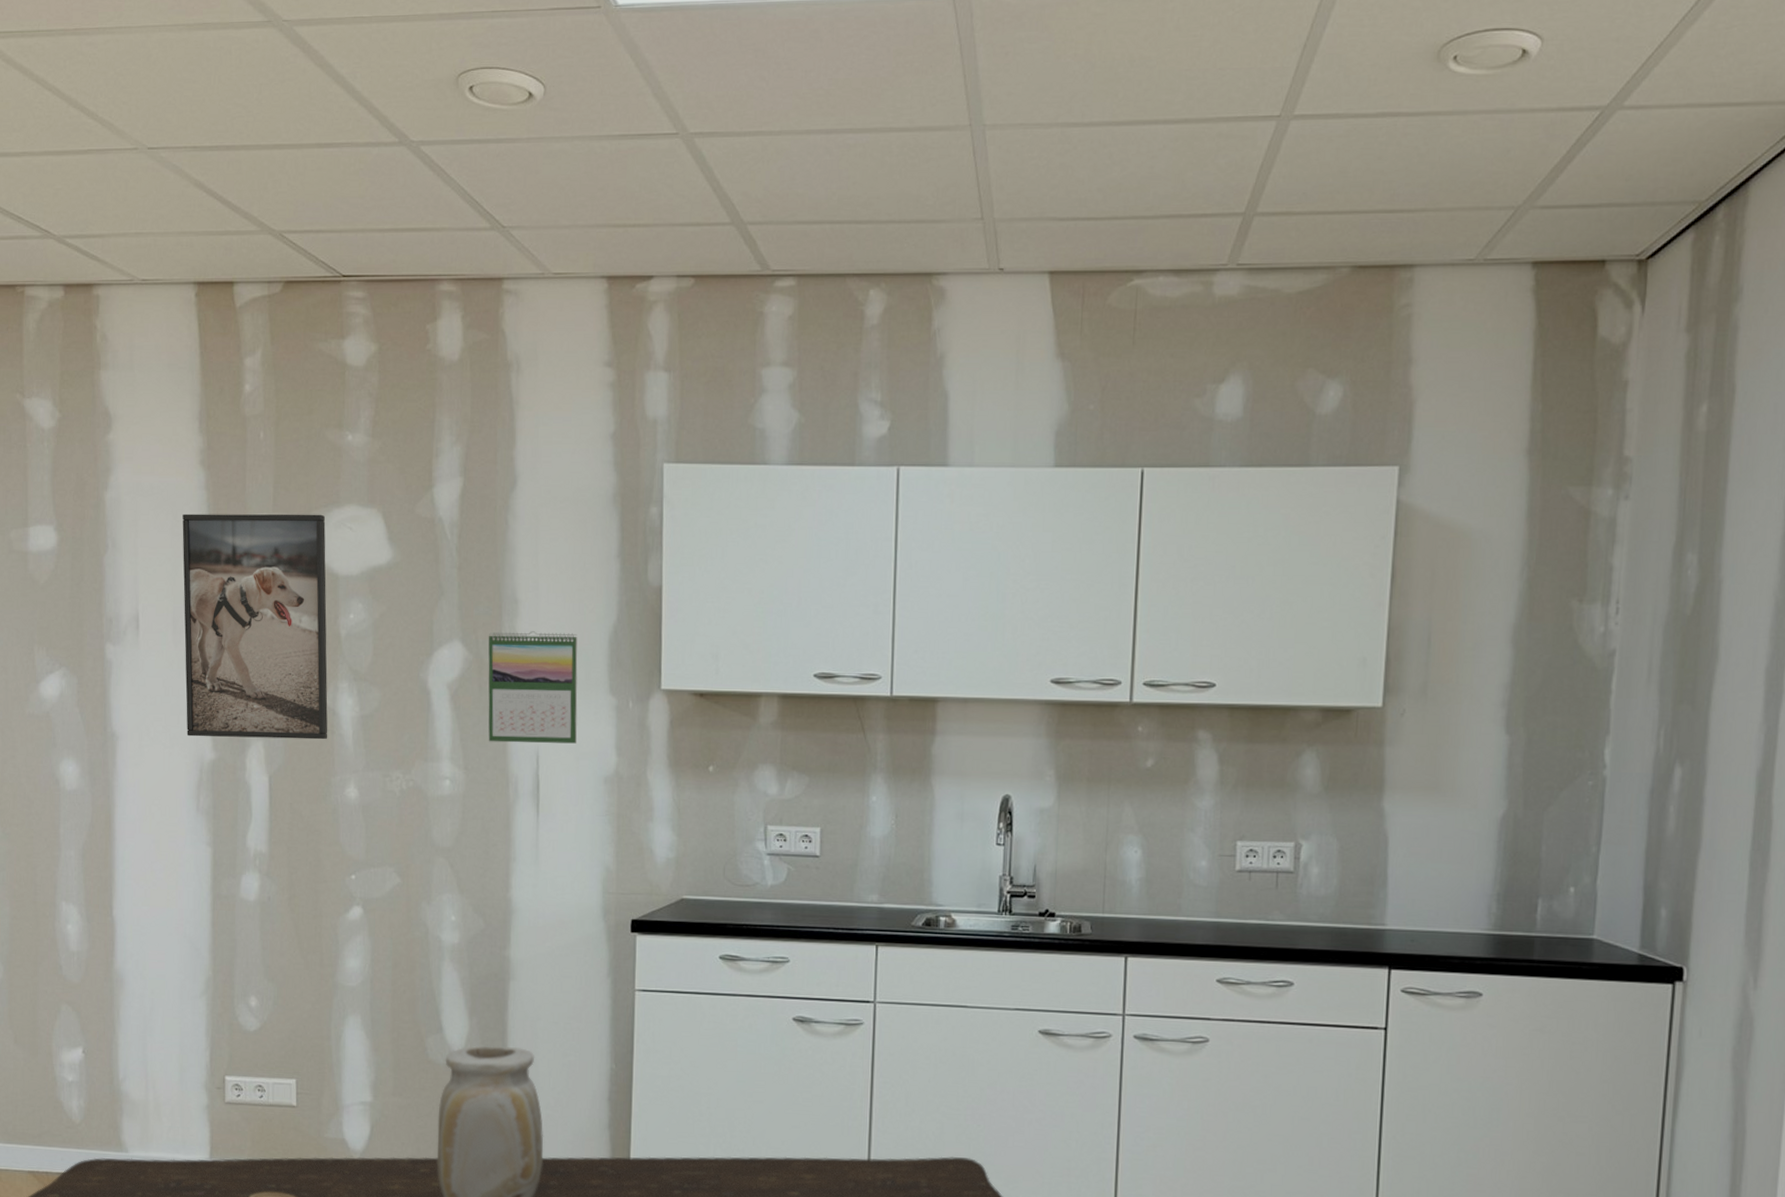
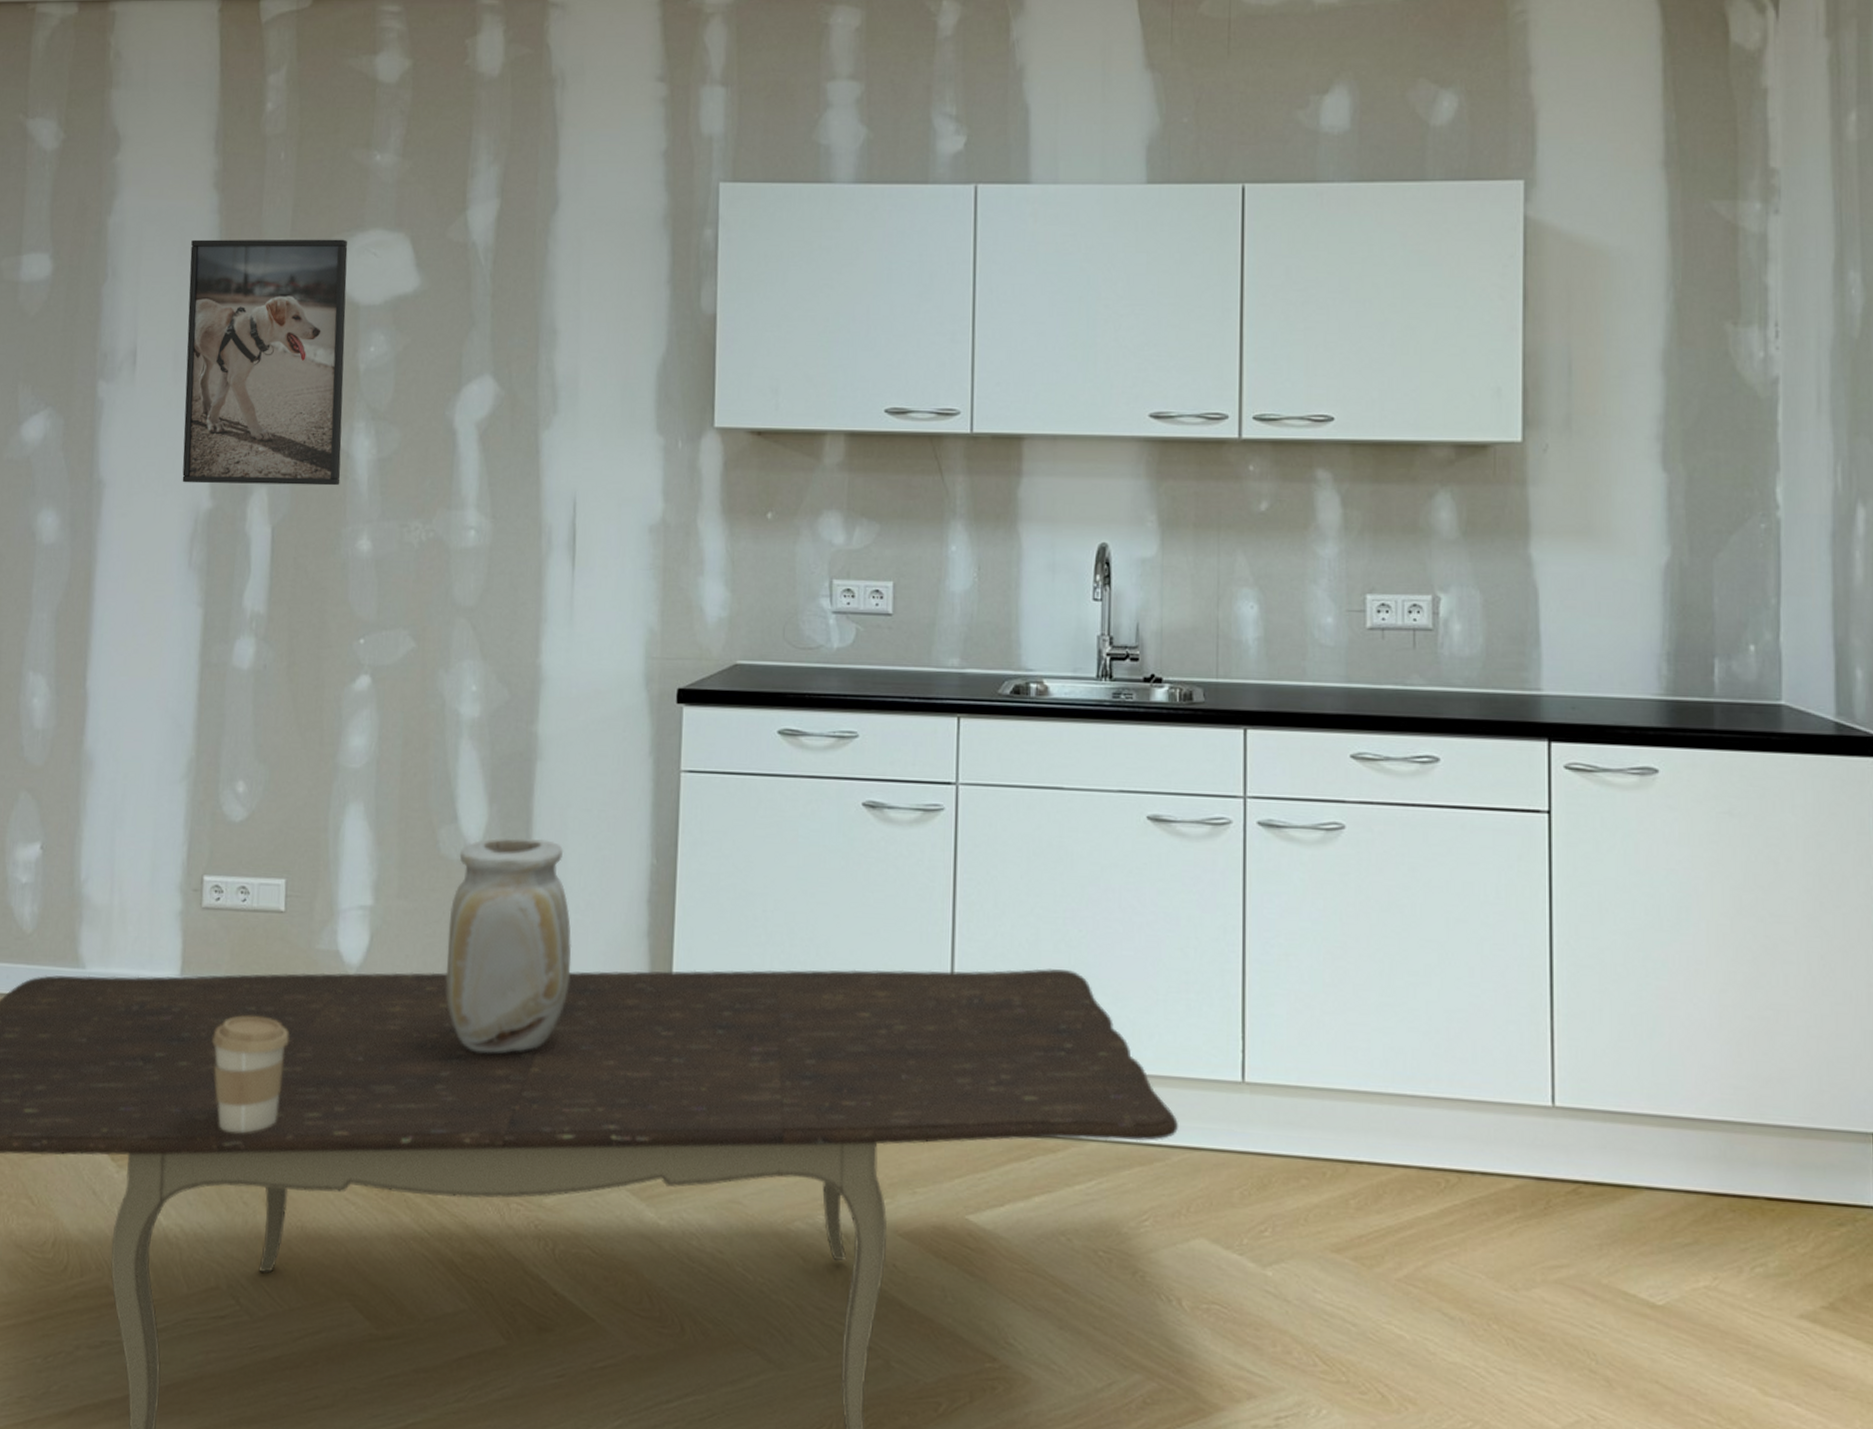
calendar: present [488,631,578,744] -> none [520,364,622,488]

